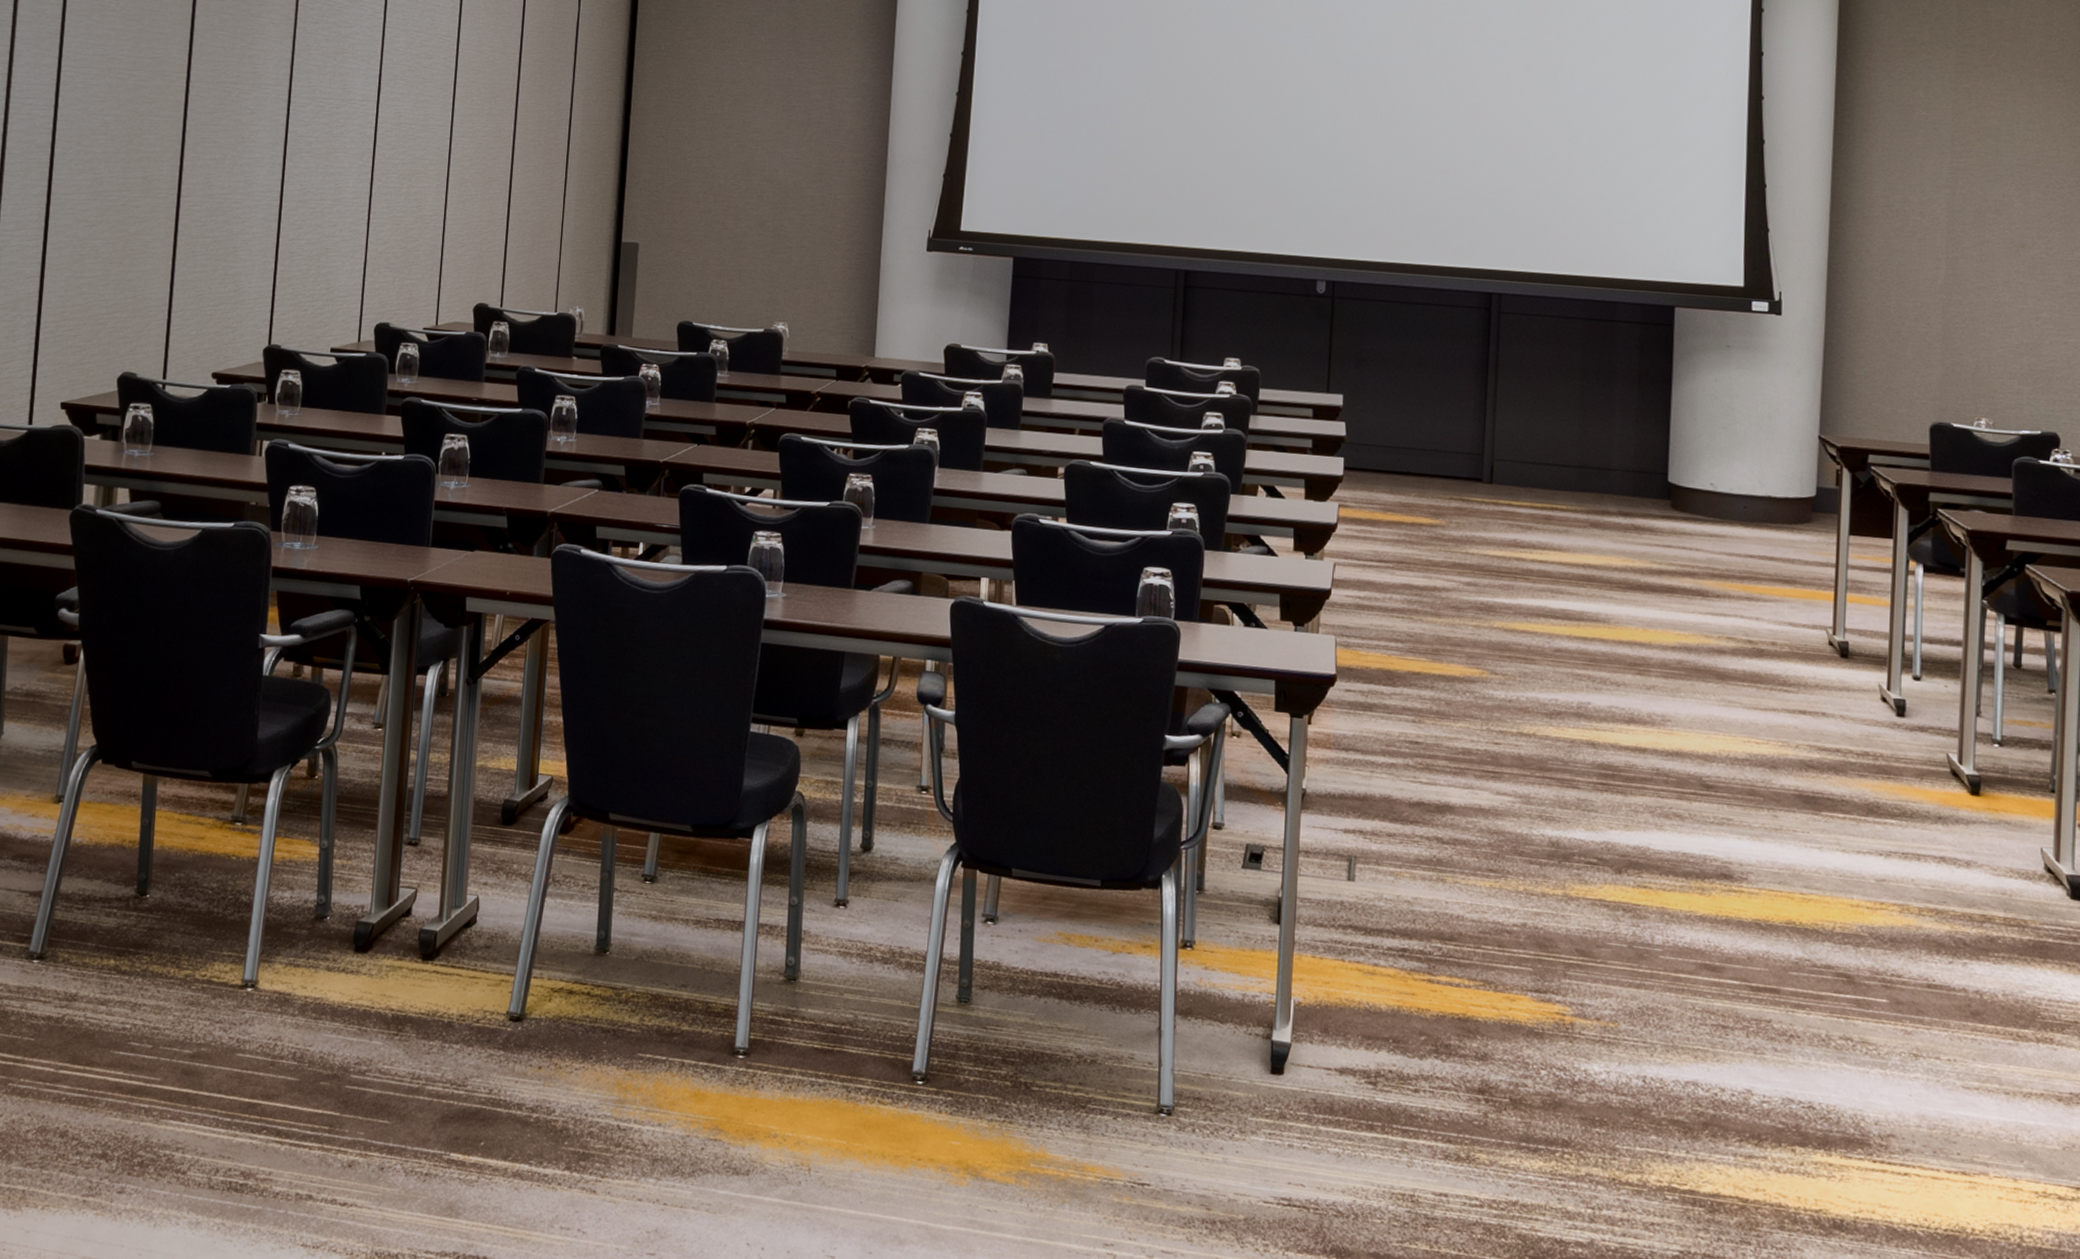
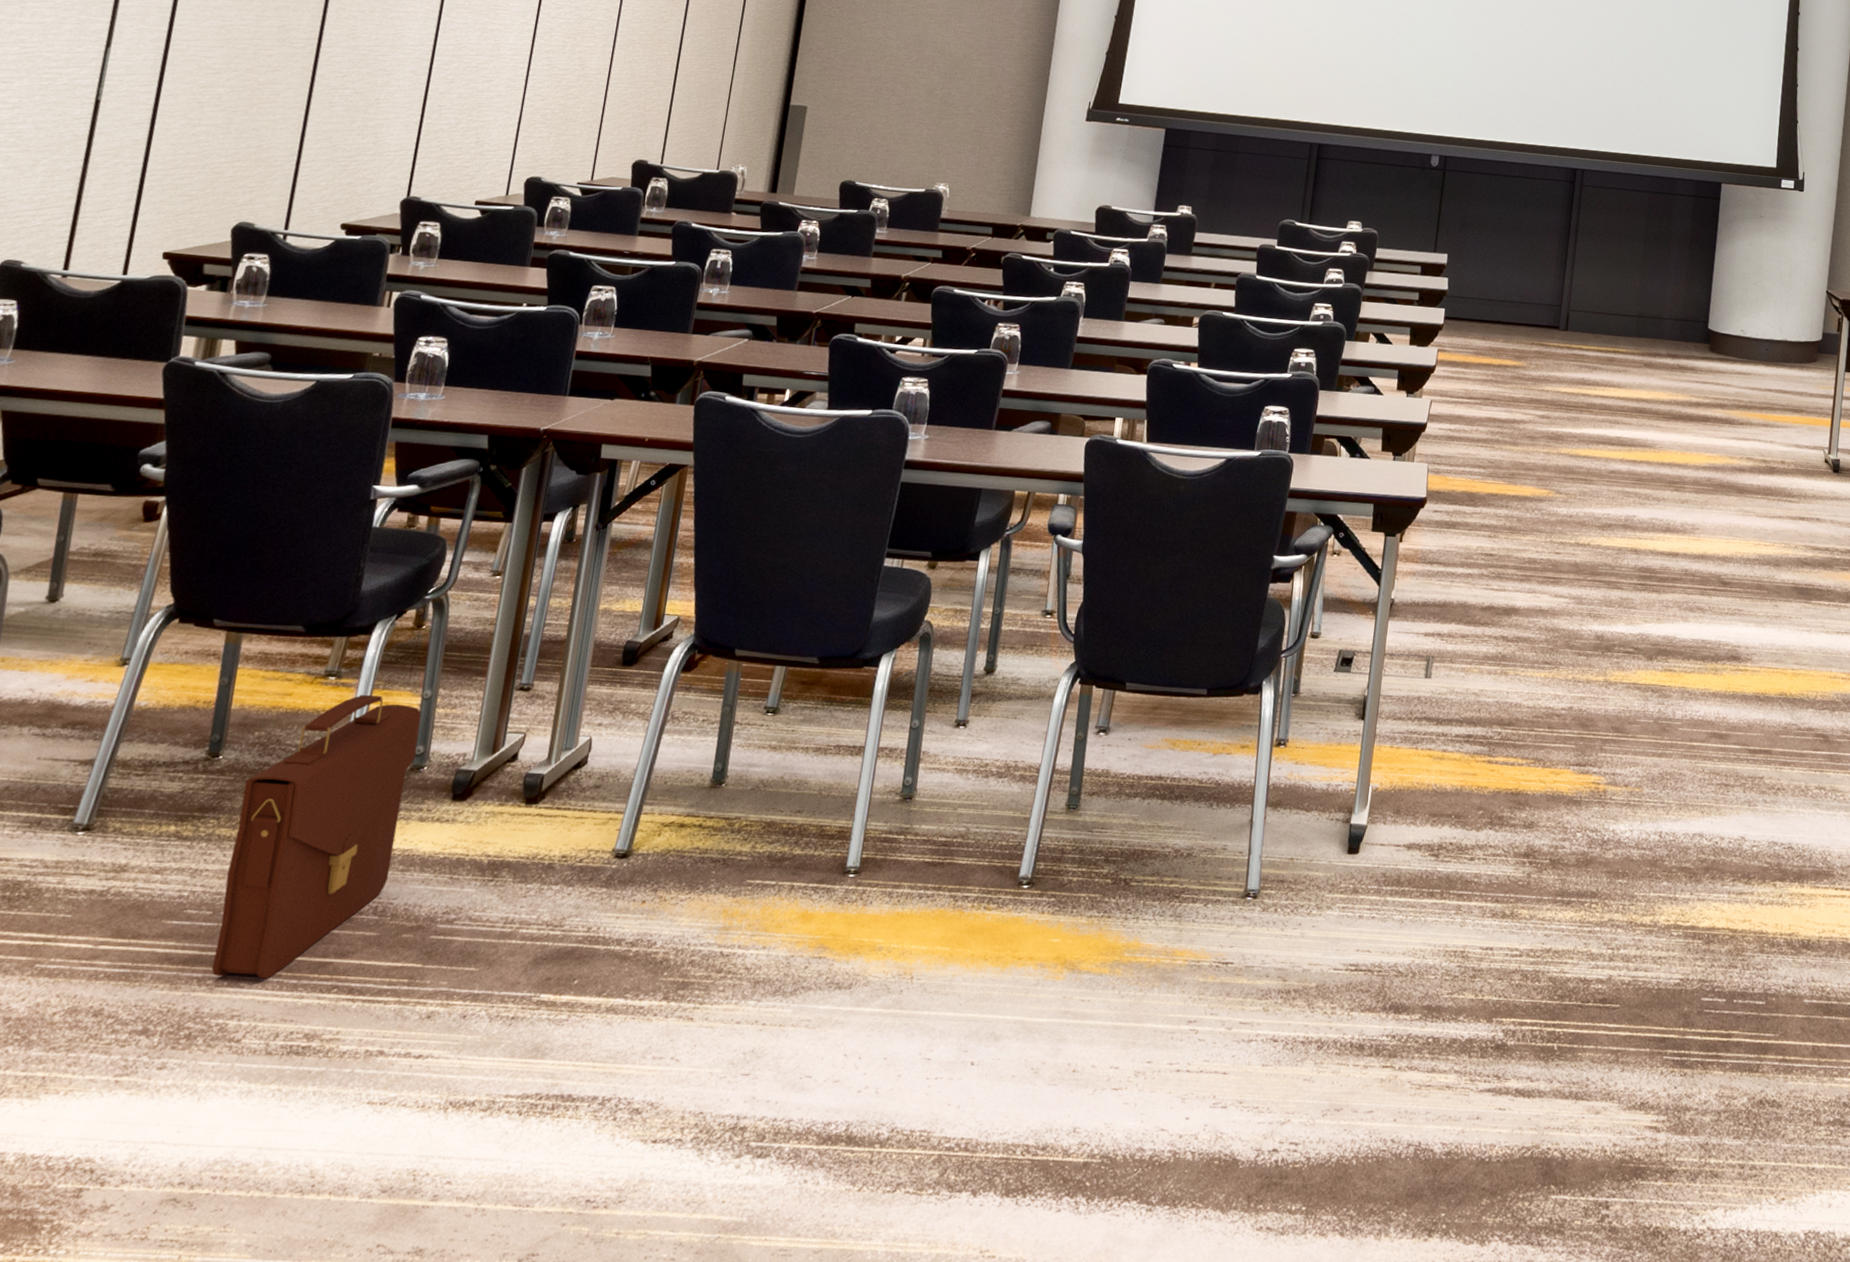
briefcase: none [155,841,321,1115] -> present [211,694,421,979]

